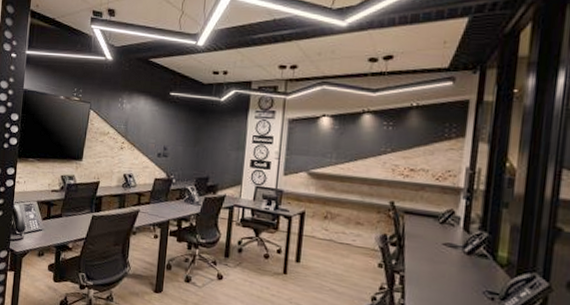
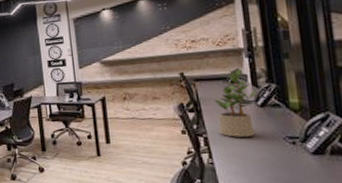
potted plant: none [418,208,467,284] -> present [214,68,257,137]

